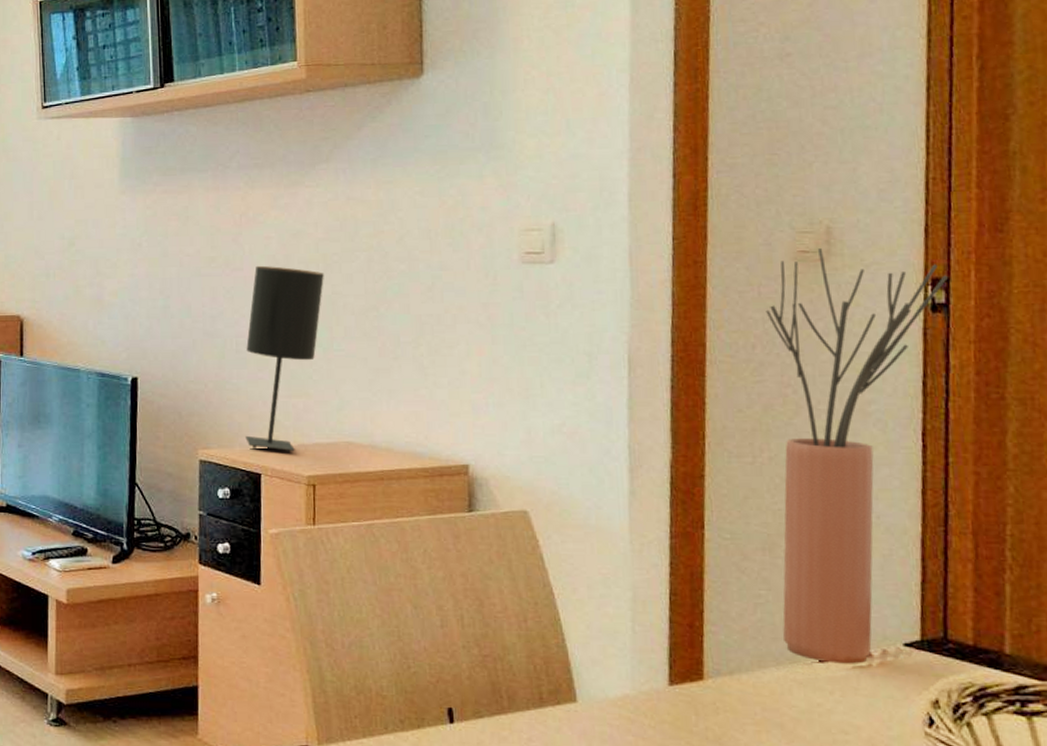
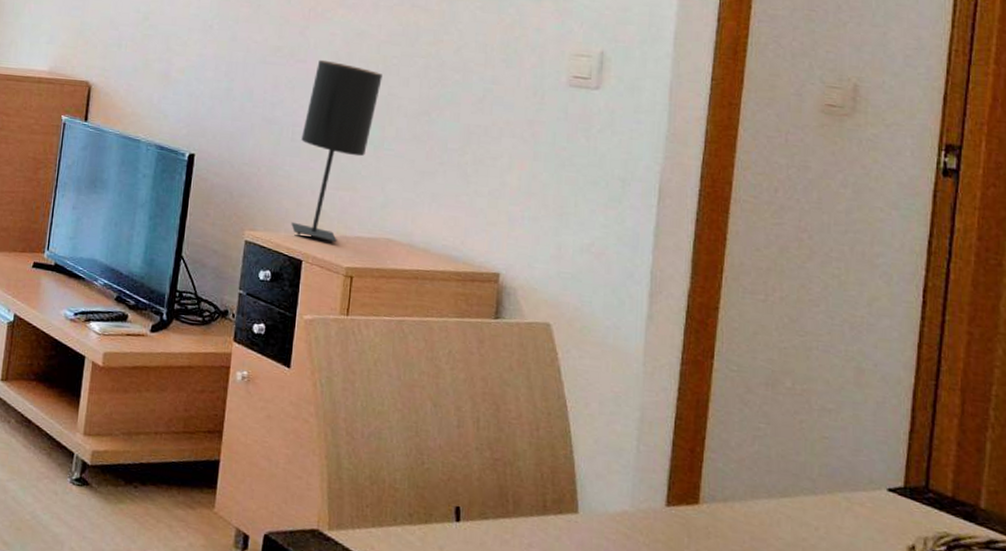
vase: present [765,248,948,664] -> none [777,104,960,504]

